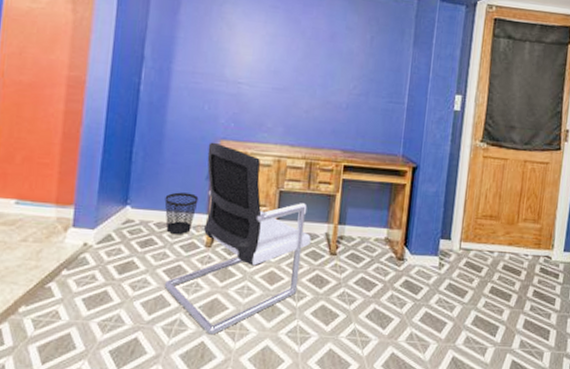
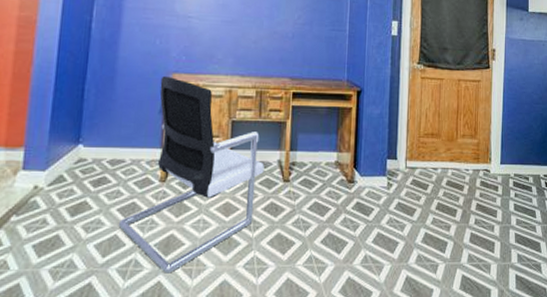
wastebasket: present [164,192,199,235] -> none [118,128,152,172]

